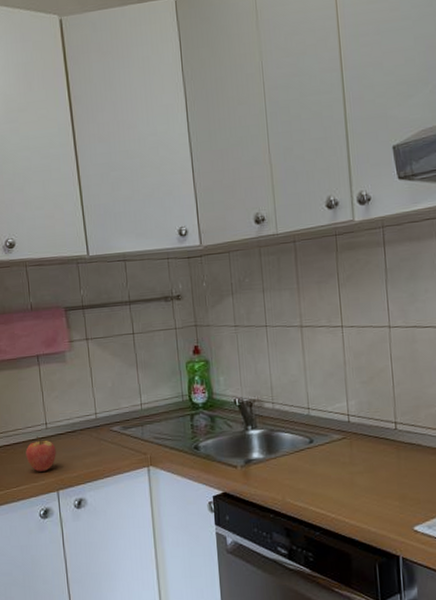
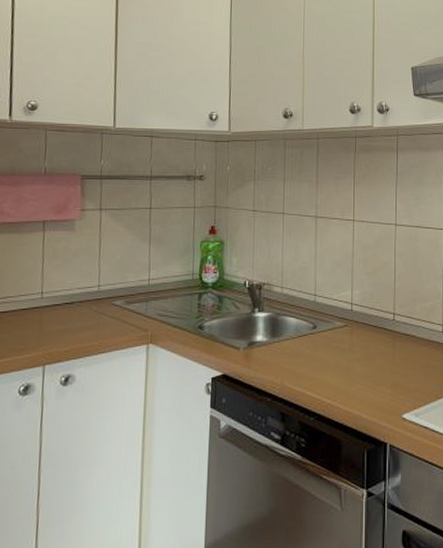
fruit: present [25,436,56,472] -> none [13,306,49,344]

